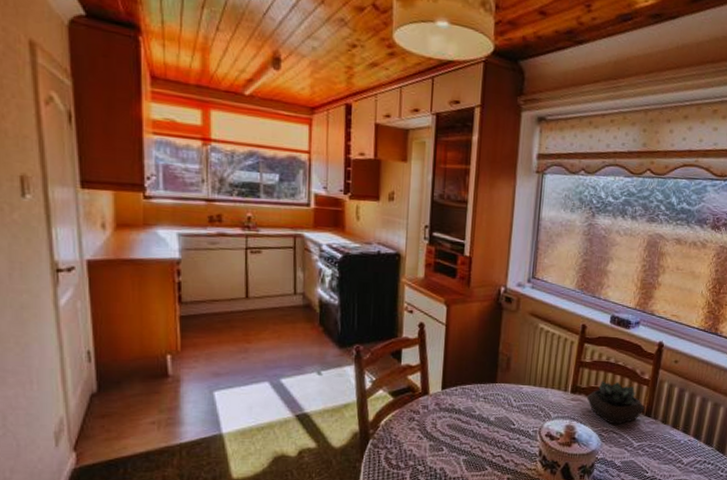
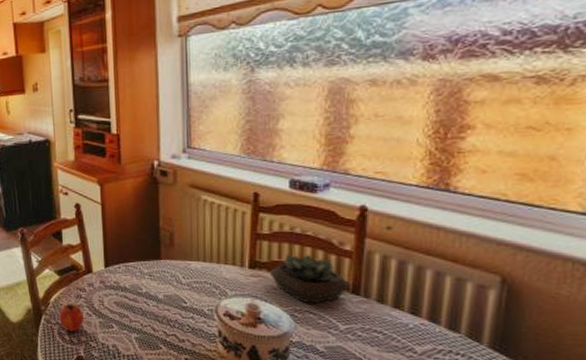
fruit: none [387,426,415,456] -> present [59,303,84,332]

